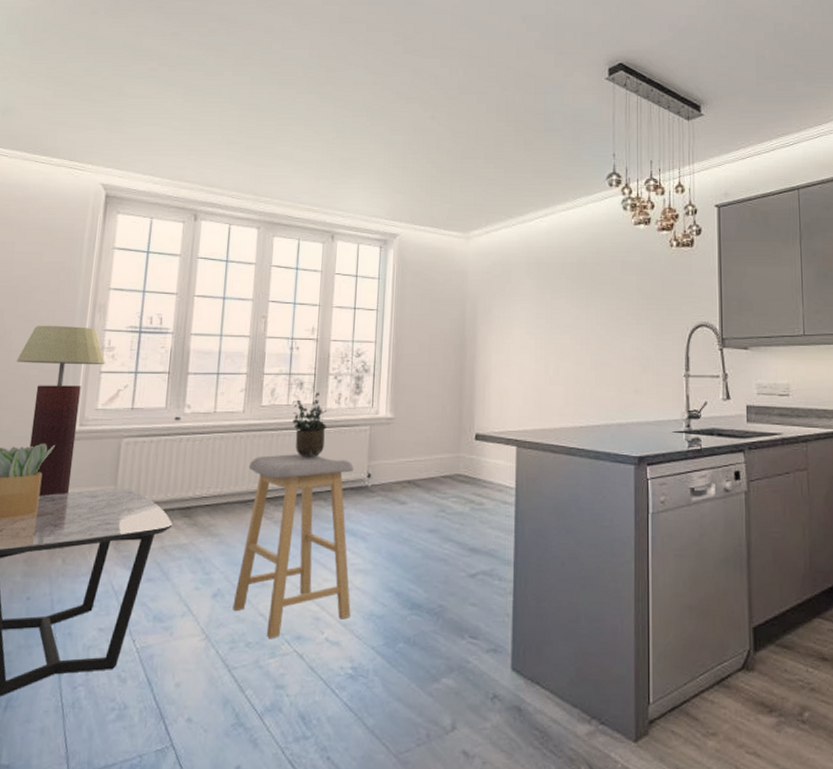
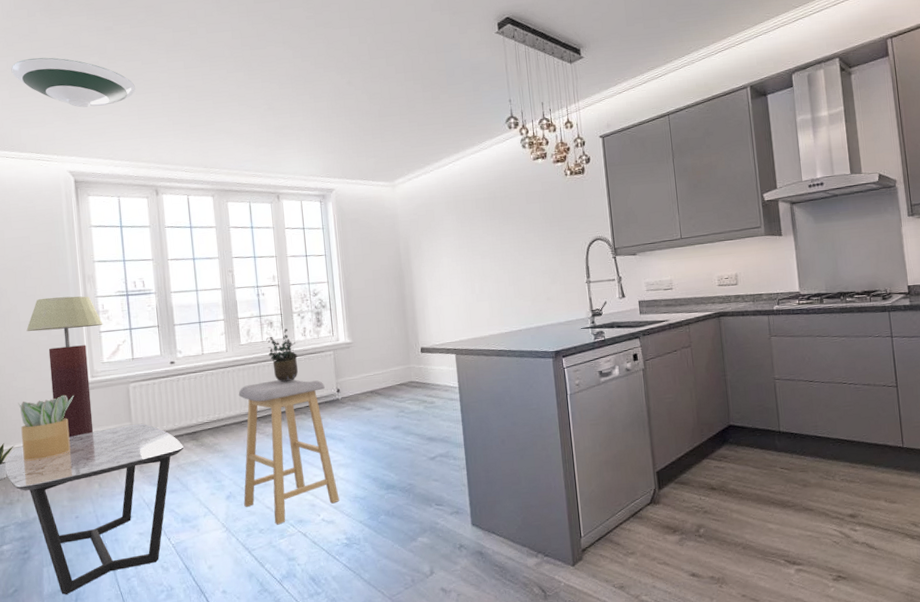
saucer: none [60,57,193,116] -> present [11,57,136,108]

